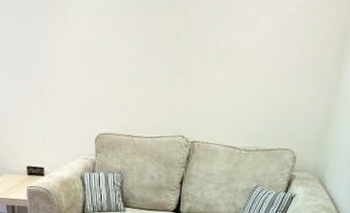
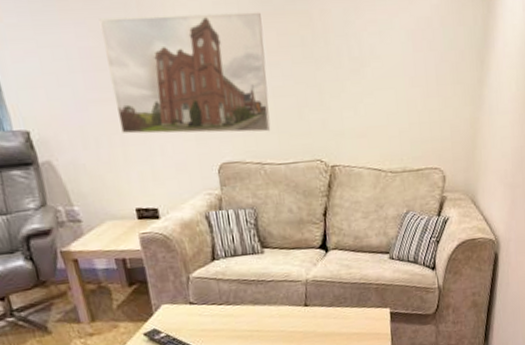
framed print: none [16,10,145,110] -> present [99,12,271,134]

